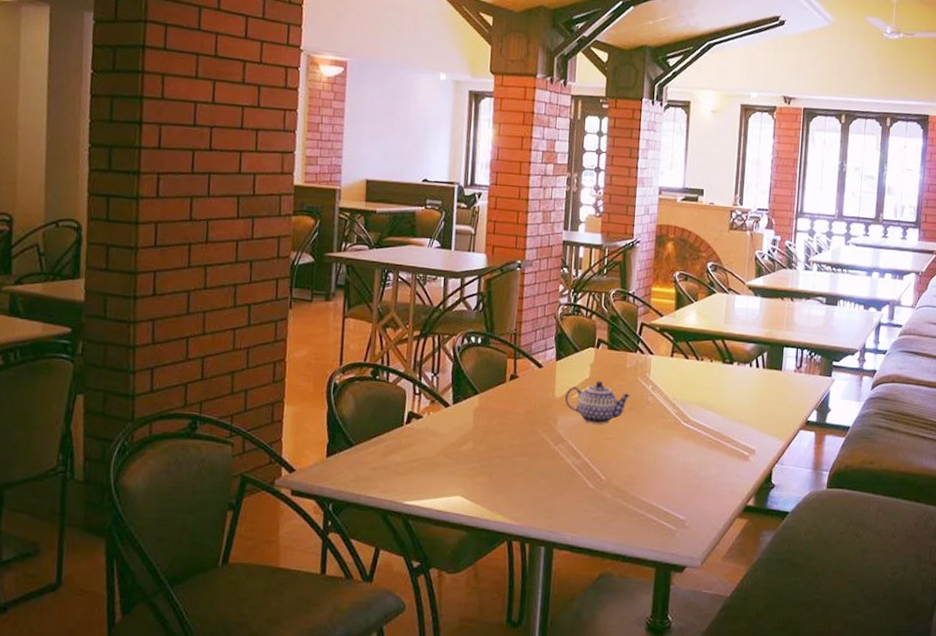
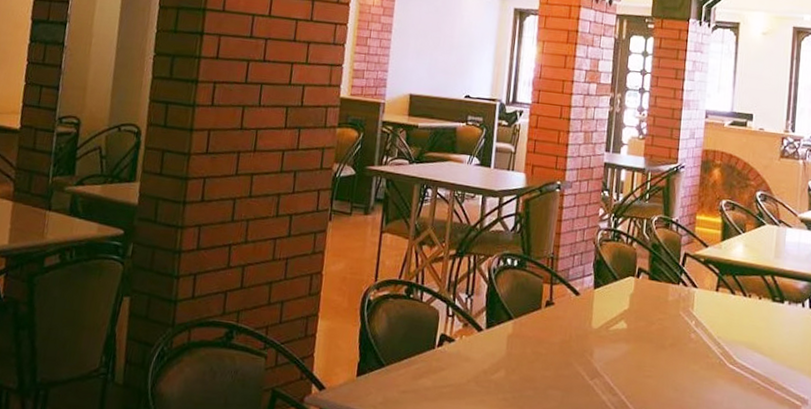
teapot: present [564,380,631,424] -> none [601,312,673,361]

